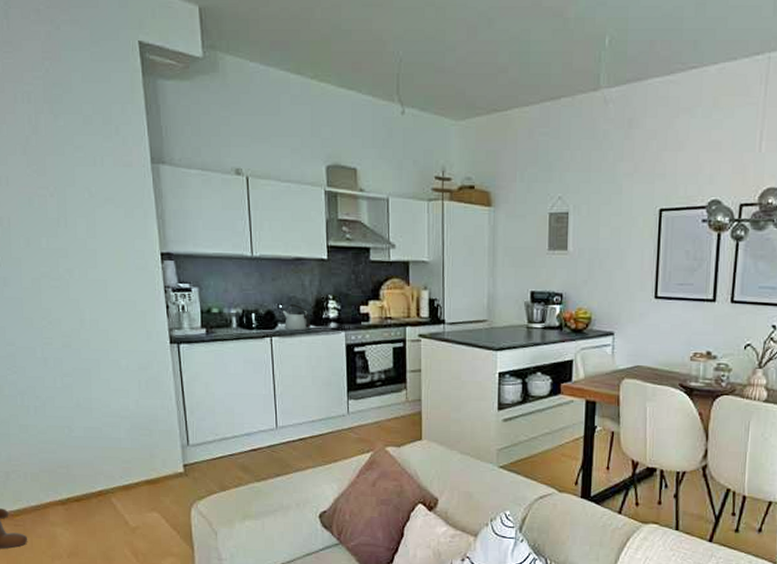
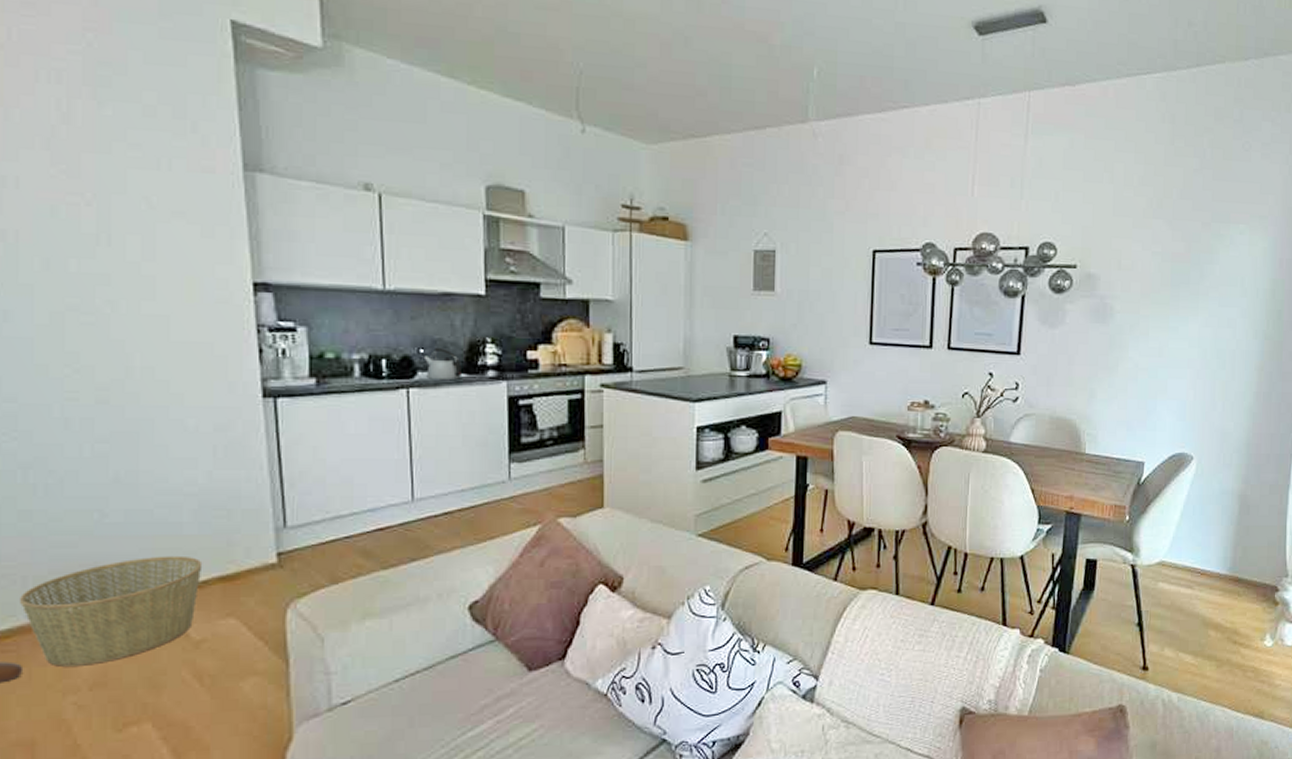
basket: none [23,462,135,540] -> present [18,555,203,667]

